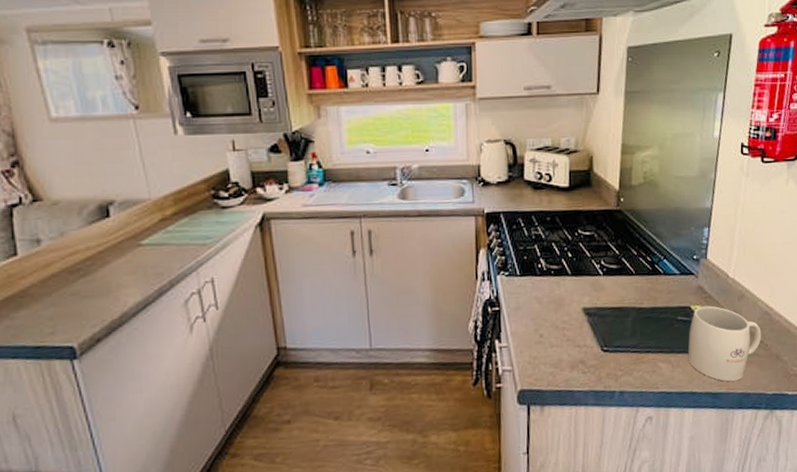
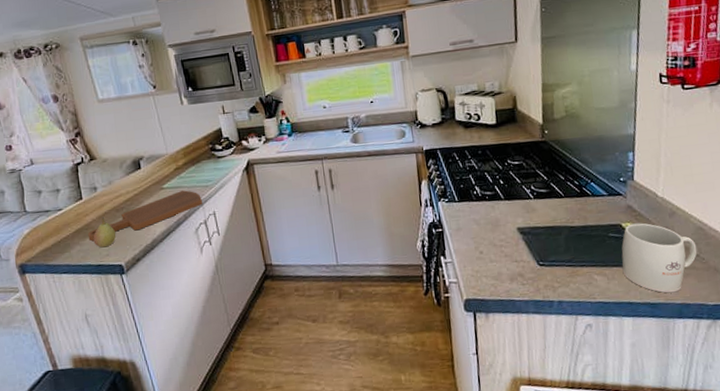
cutting board: none [23,249,198,314] -> present [88,190,203,242]
fruit: none [31,280,67,323] -> present [93,216,116,248]

